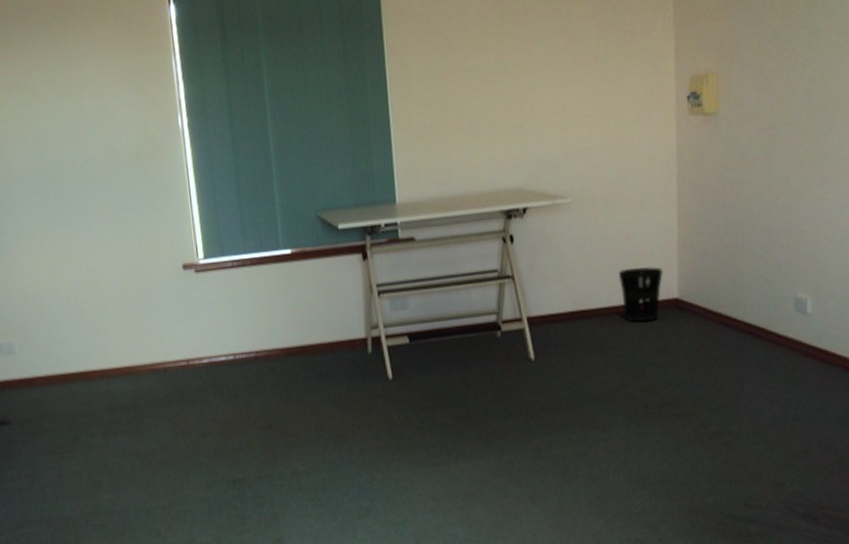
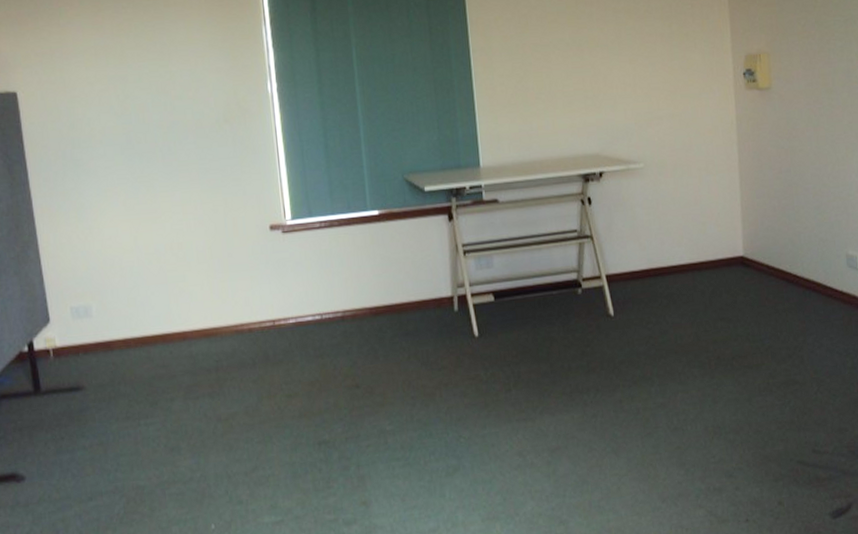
wastebasket: present [619,266,664,322] -> none [689,226,730,278]

